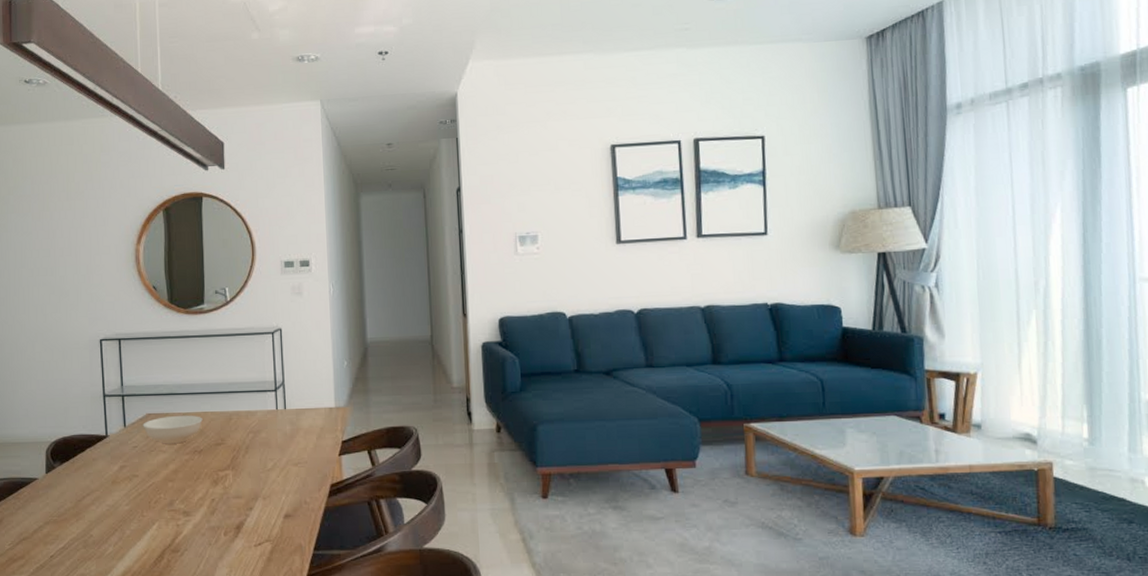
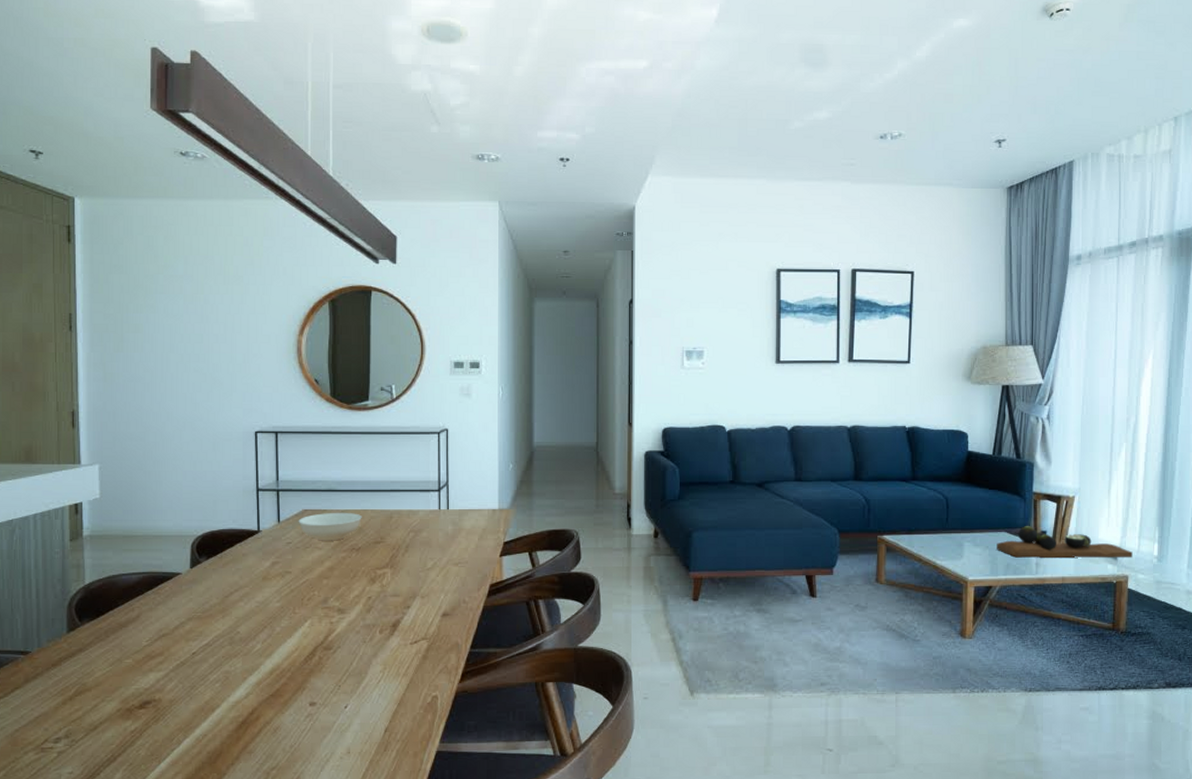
decorative tray: none [885,408,1056,444] -> present [997,526,1133,559]

